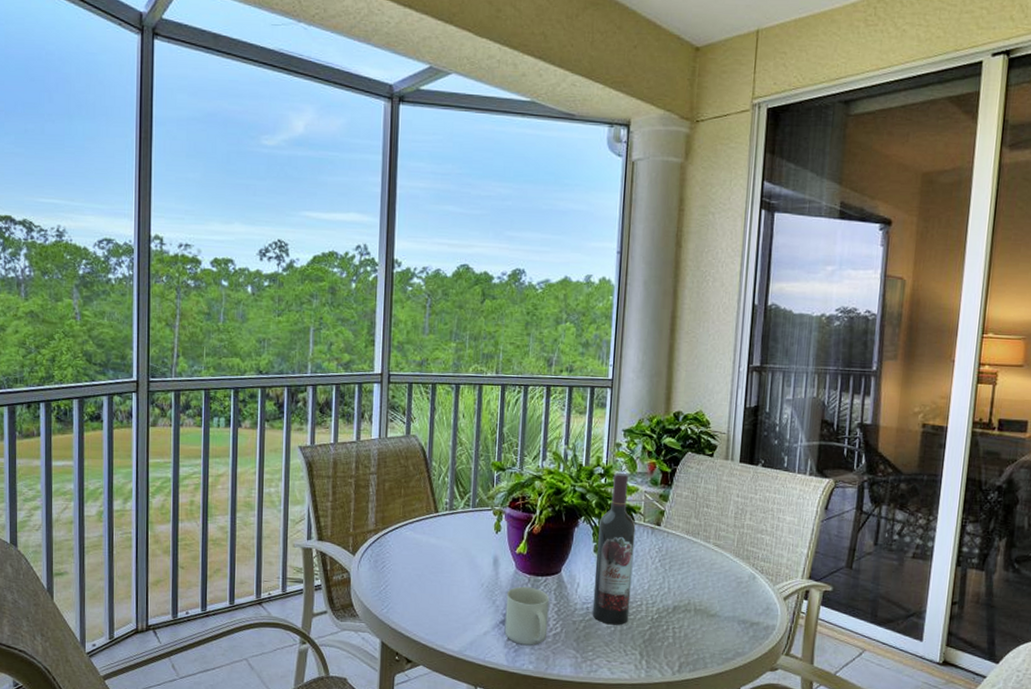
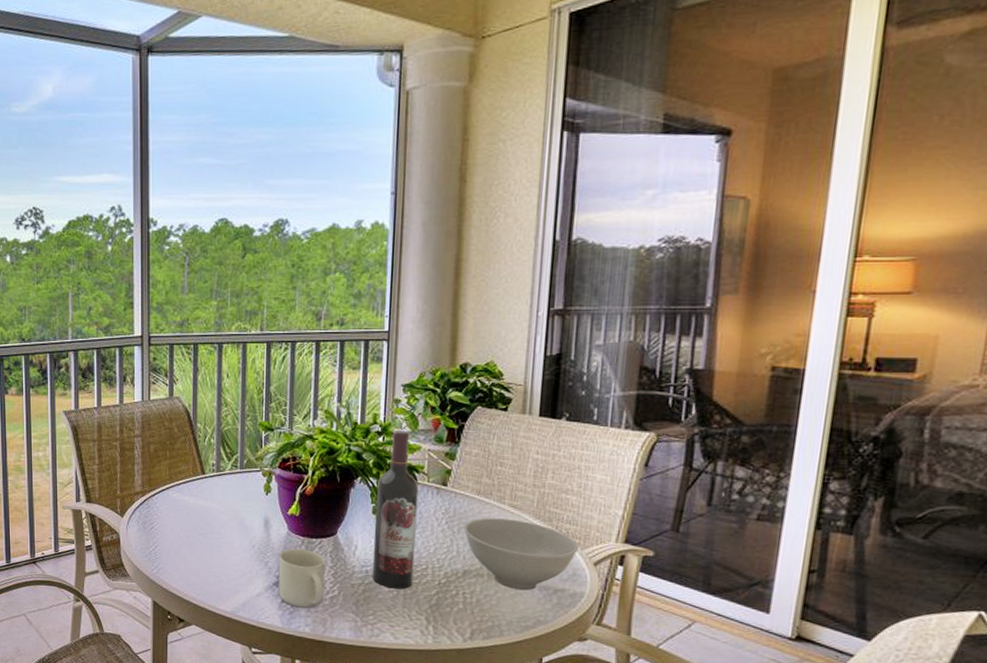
bowl: none [674,556,771,625] -> present [463,518,578,591]

